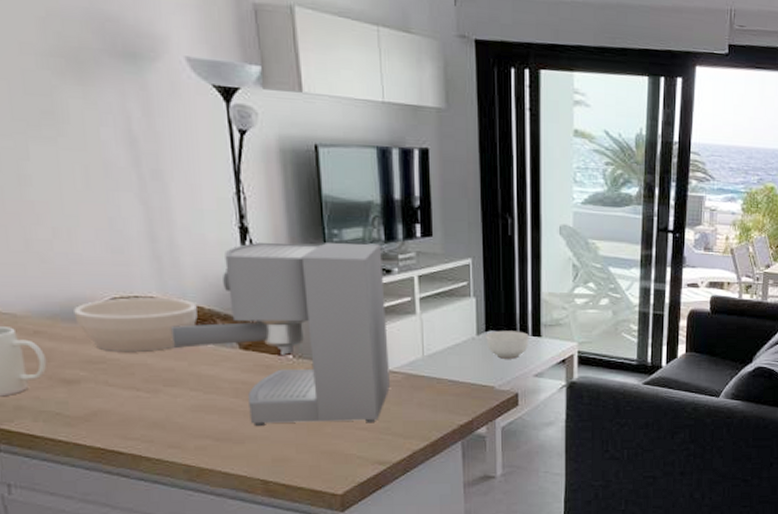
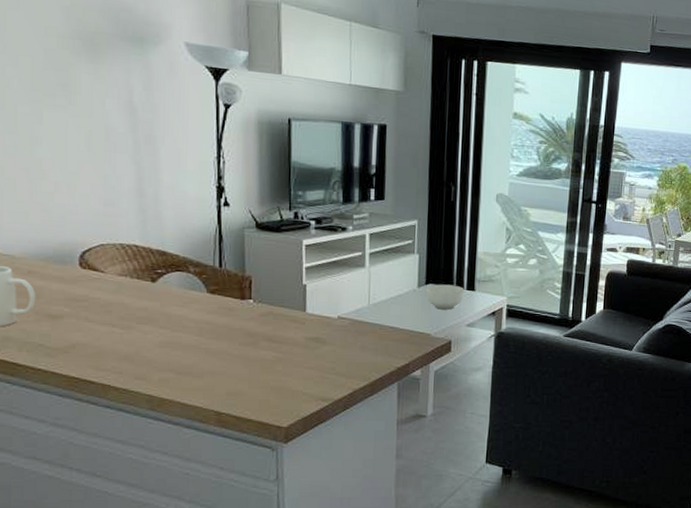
bowl: present [74,297,198,352] -> none [65,244,173,292]
coffee maker: present [170,242,390,425] -> none [147,200,339,363]

